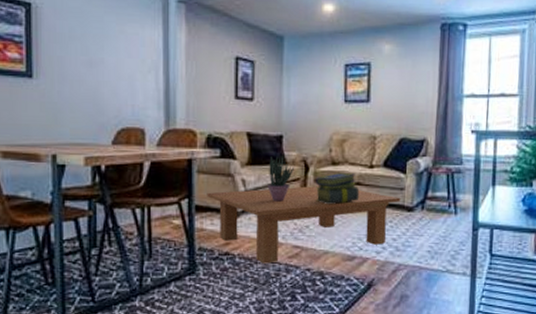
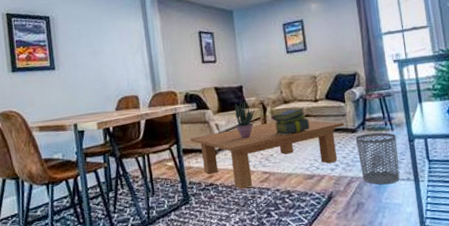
waste bin: none [410,214,459,277] -> present [355,132,400,185]

